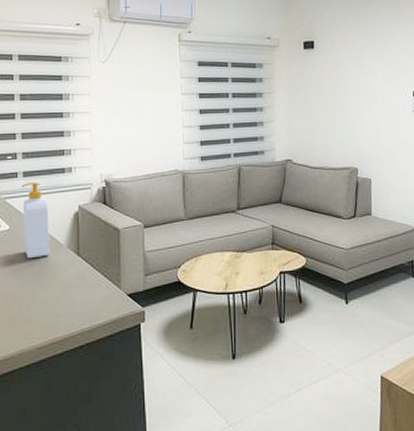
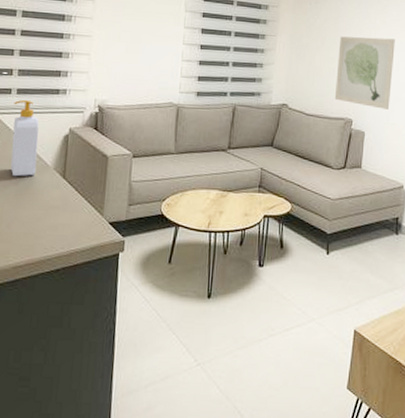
wall art: none [337,84,394,155] -> present [334,36,395,110]

